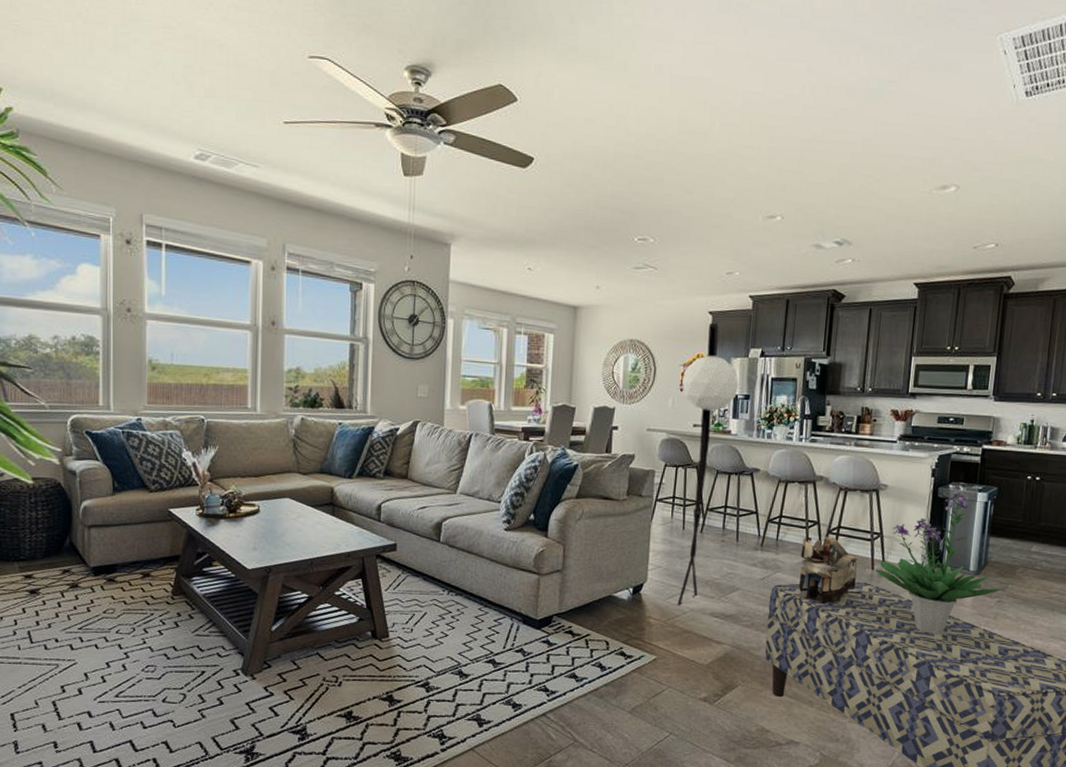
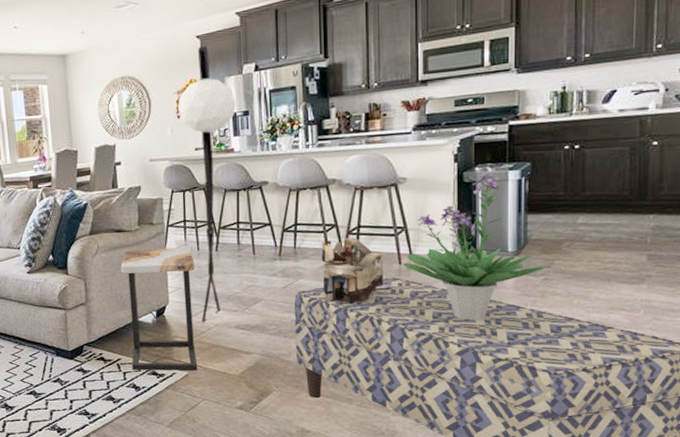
side table: none [600,520,678,657] -> present [120,247,198,372]

